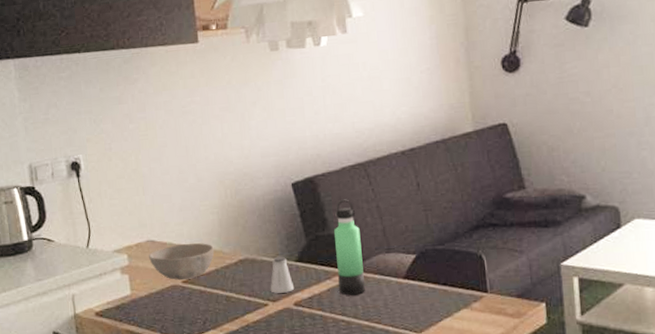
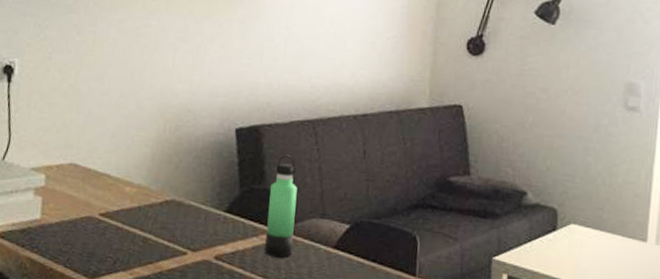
bowl: present [148,243,214,280] -> none [67,173,141,213]
saltshaker: present [270,256,295,293] -> none [192,203,219,244]

